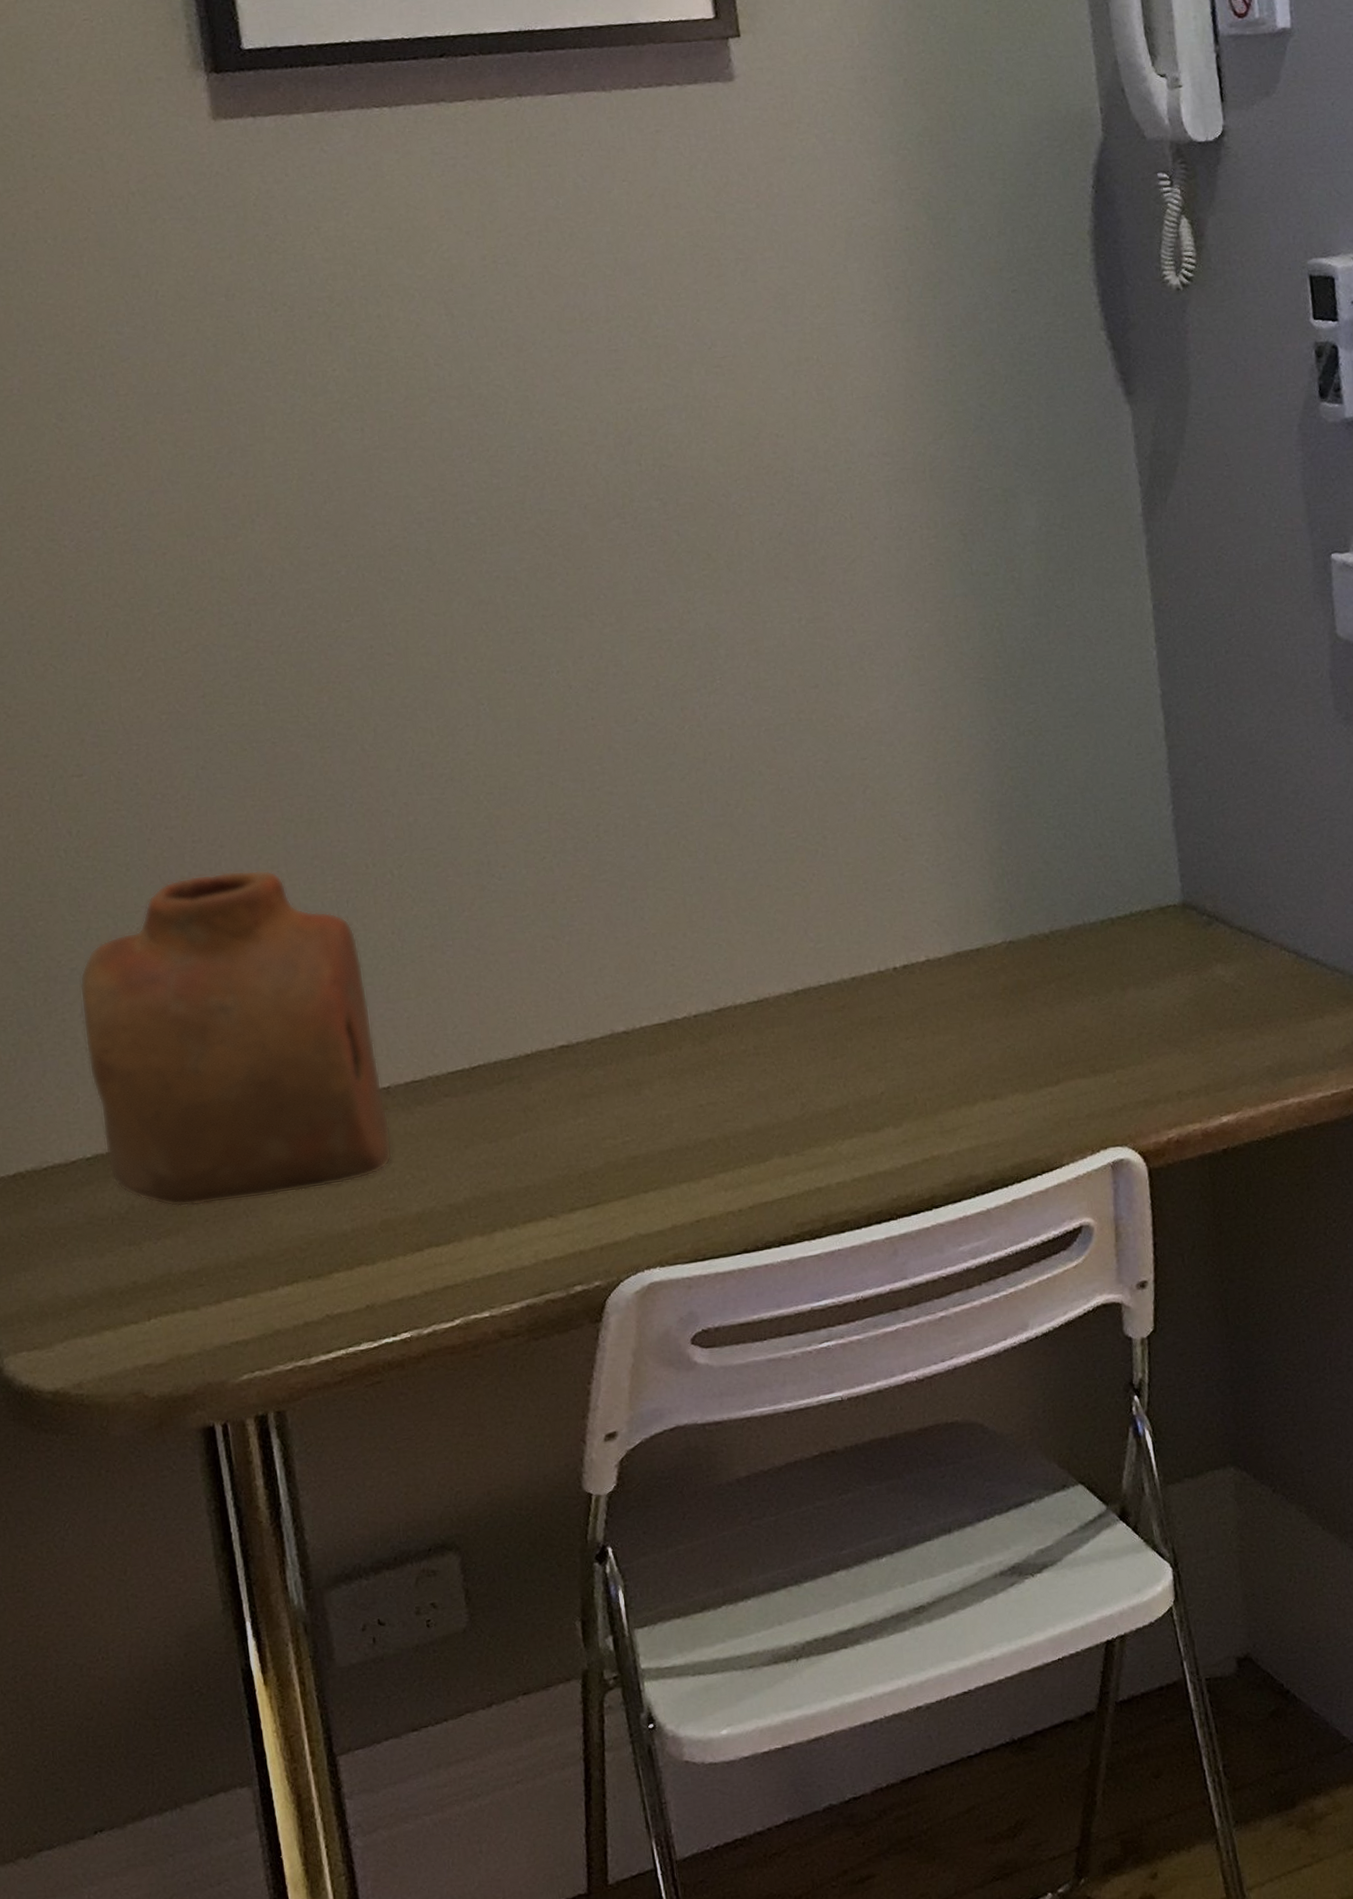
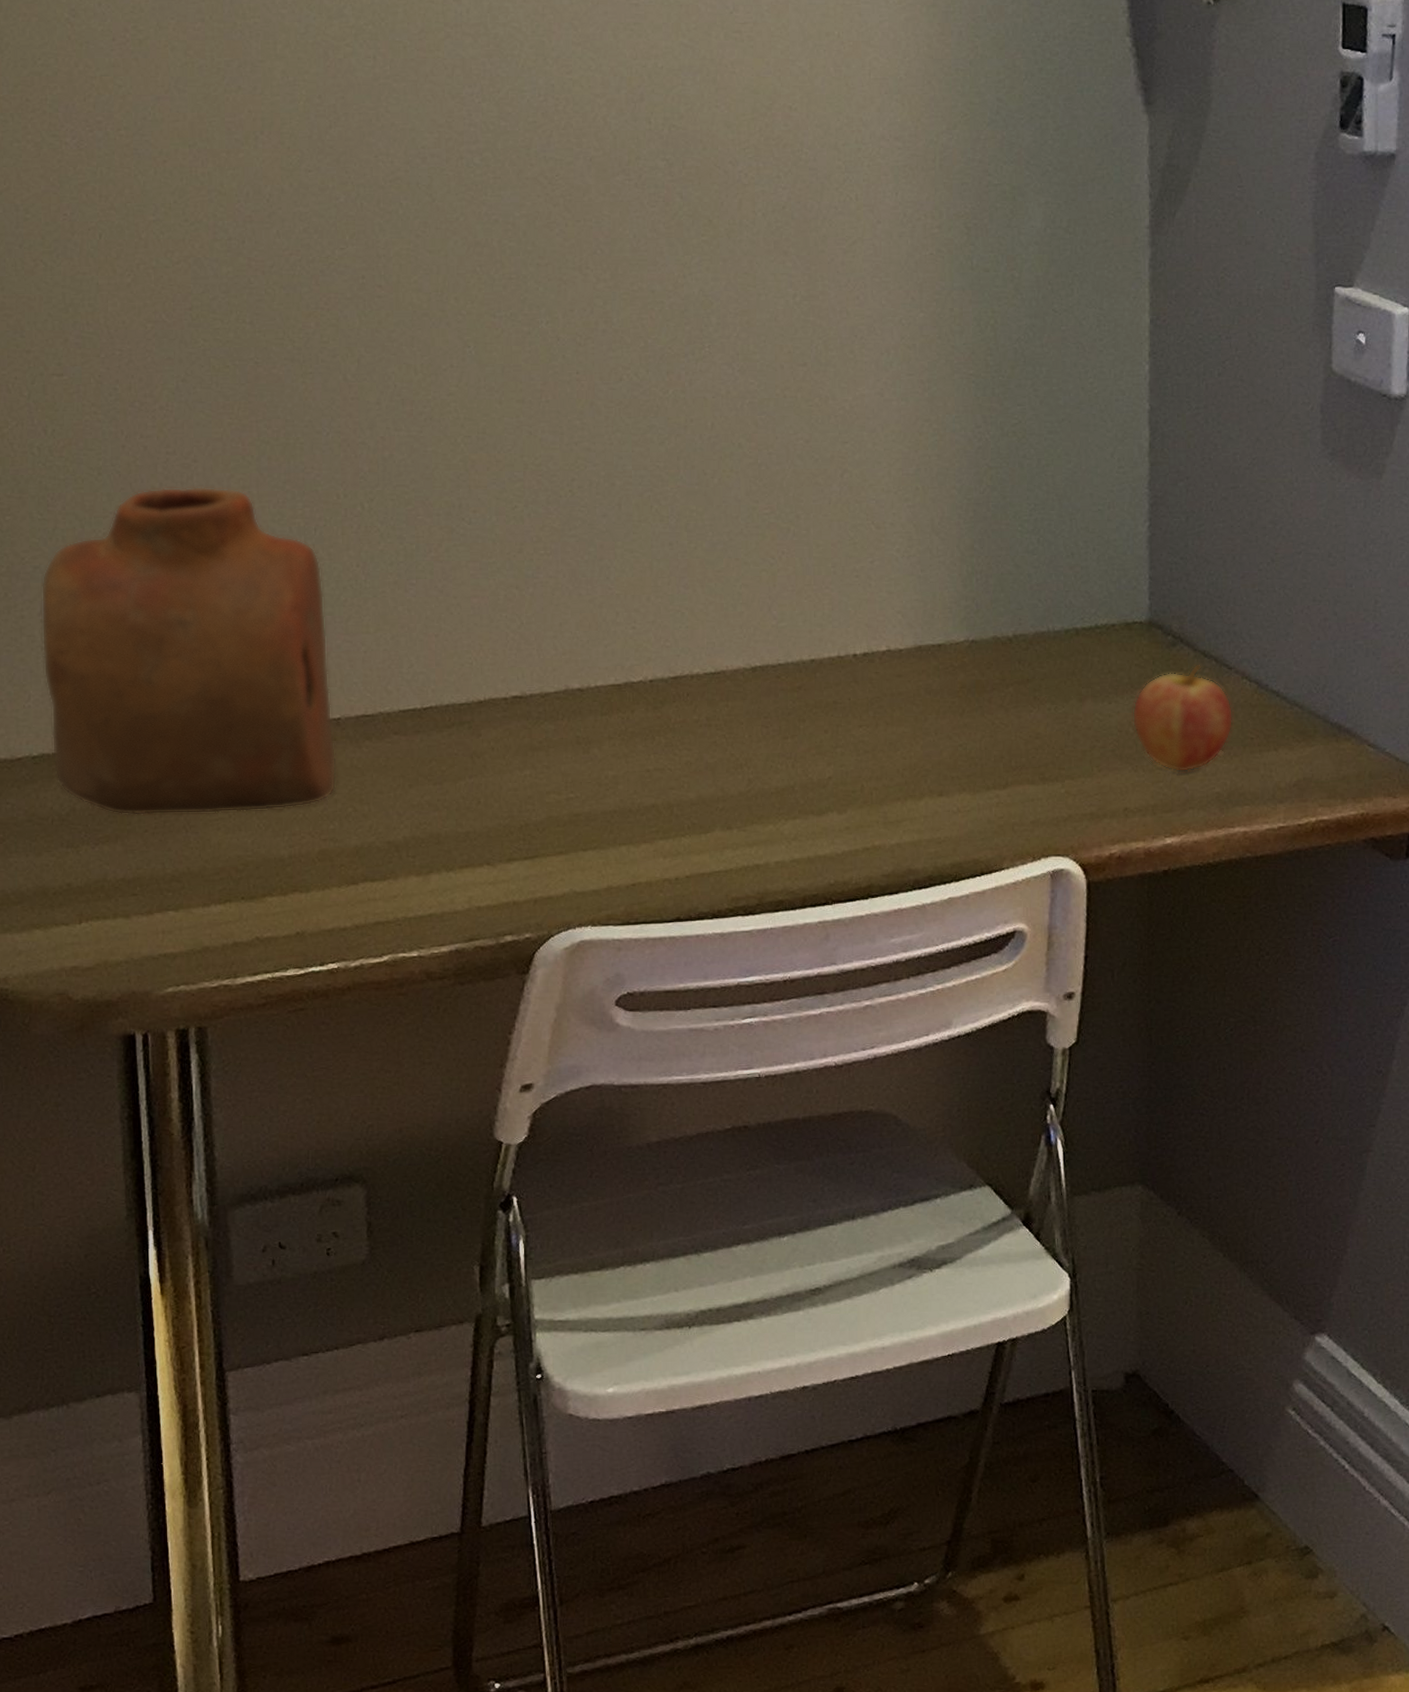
fruit: none [1175,940,1277,1051] -> present [1132,664,1234,773]

